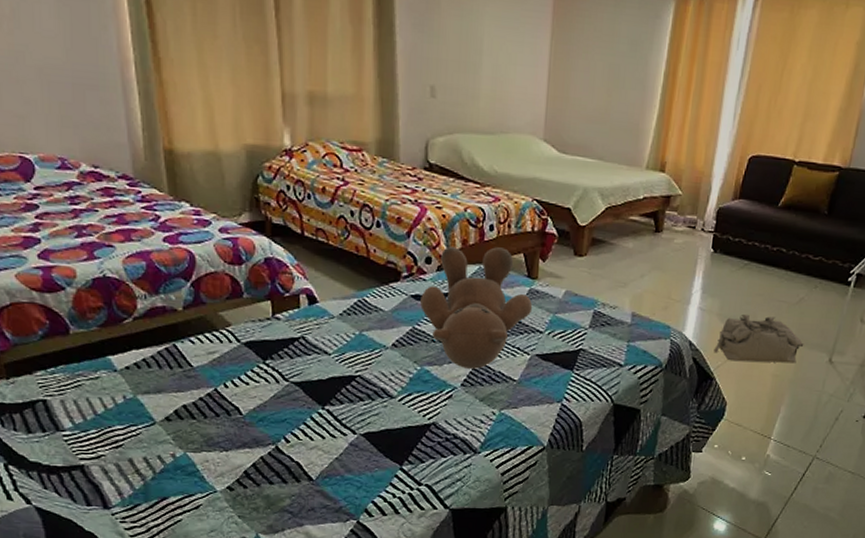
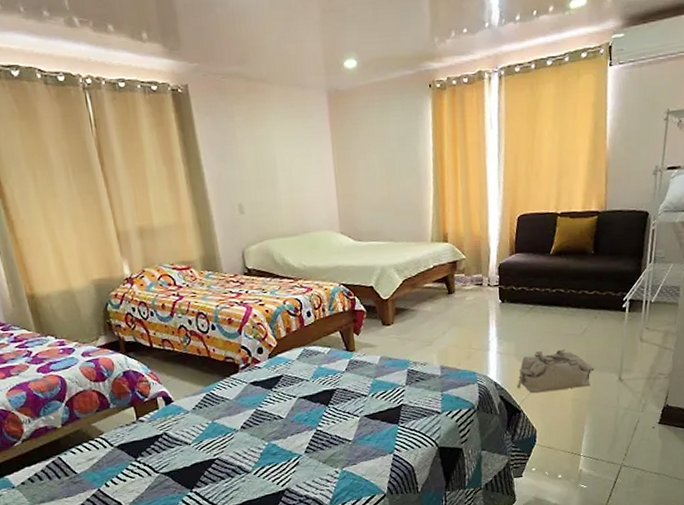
teddy bear: present [420,247,533,369] -> none [258,329,355,438]

